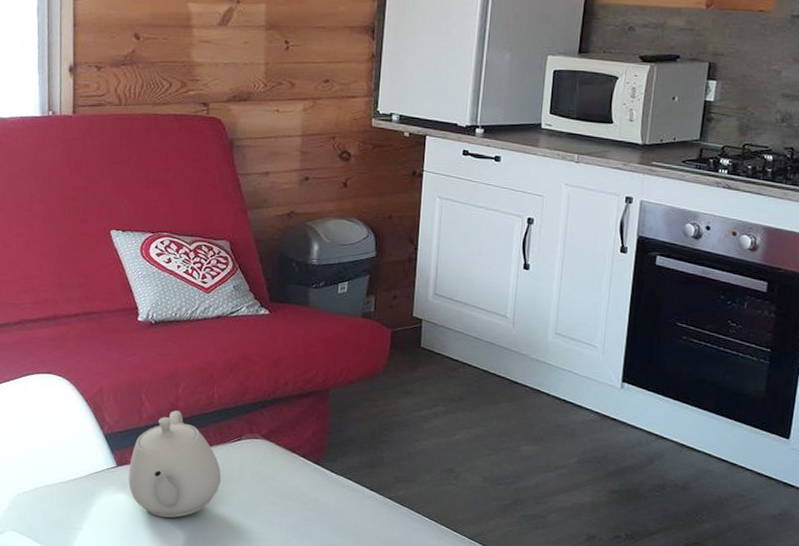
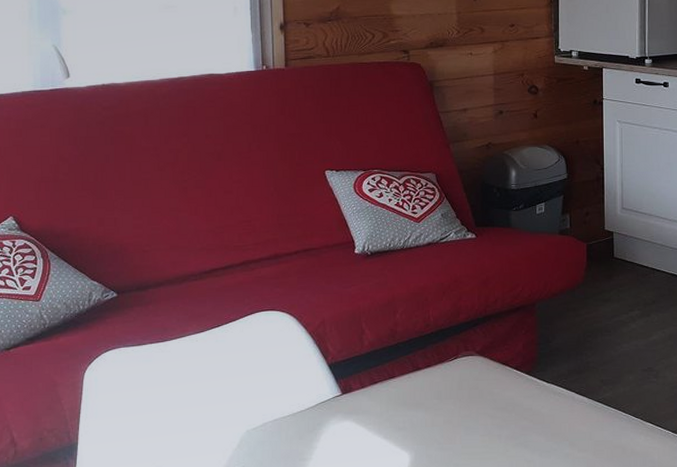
teapot: present [129,411,222,518] -> none [354,335,442,440]

